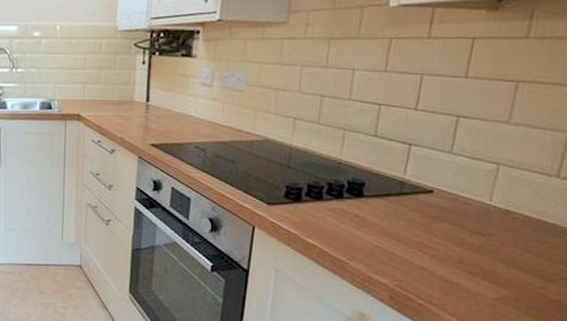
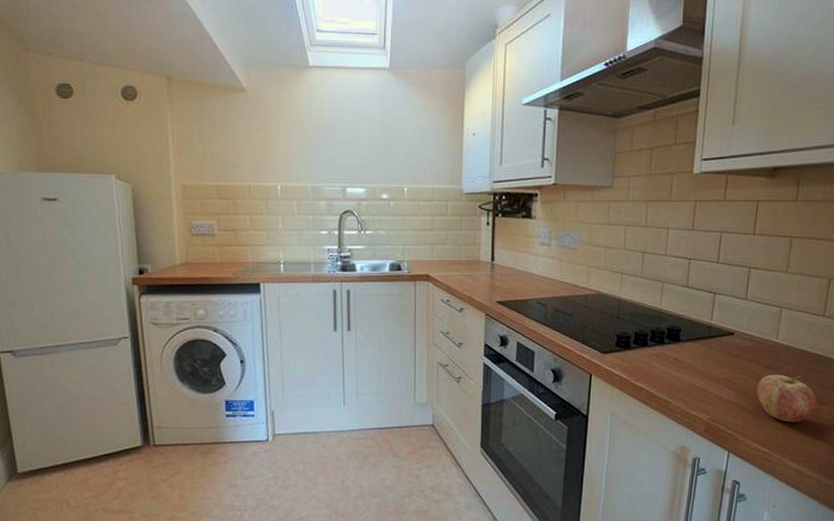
fruit: none [459,241,541,300] -> present [757,375,817,423]

